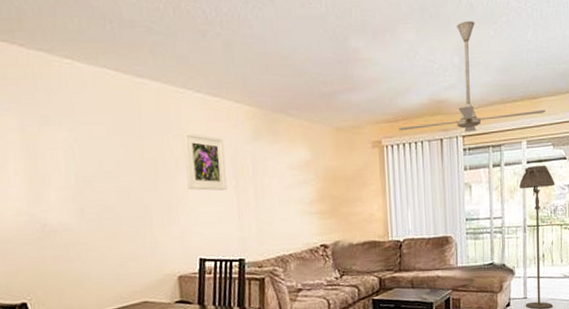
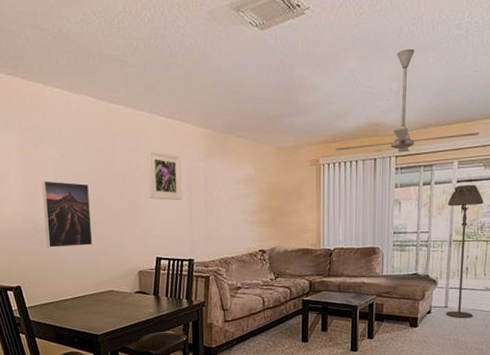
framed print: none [51,170,120,253] -> present [42,181,93,248]

